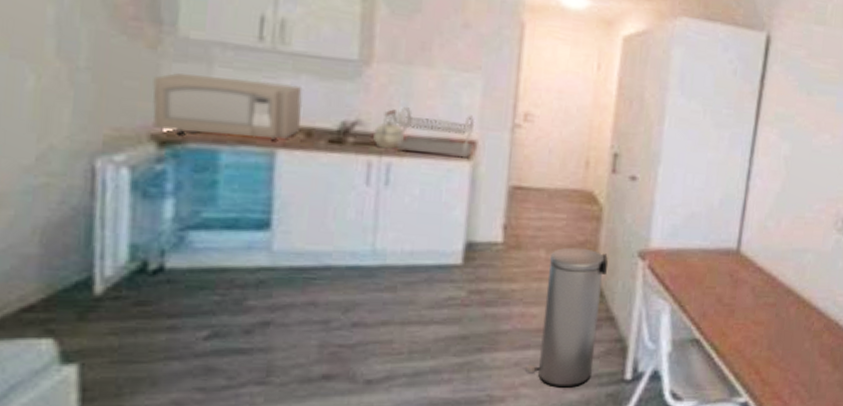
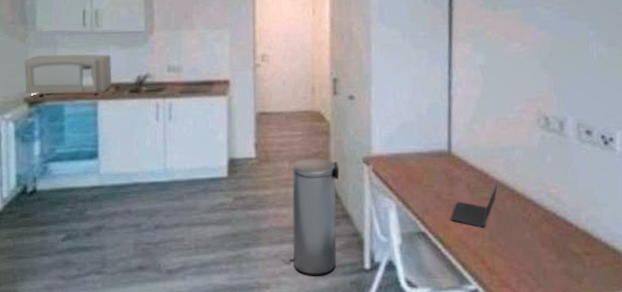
kettle: present [373,109,405,149] -> none [159,63,180,93]
dish rack: present [396,106,475,160] -> none [173,60,227,95]
laptop computer: none [729,286,786,336] -> present [451,182,499,228]

